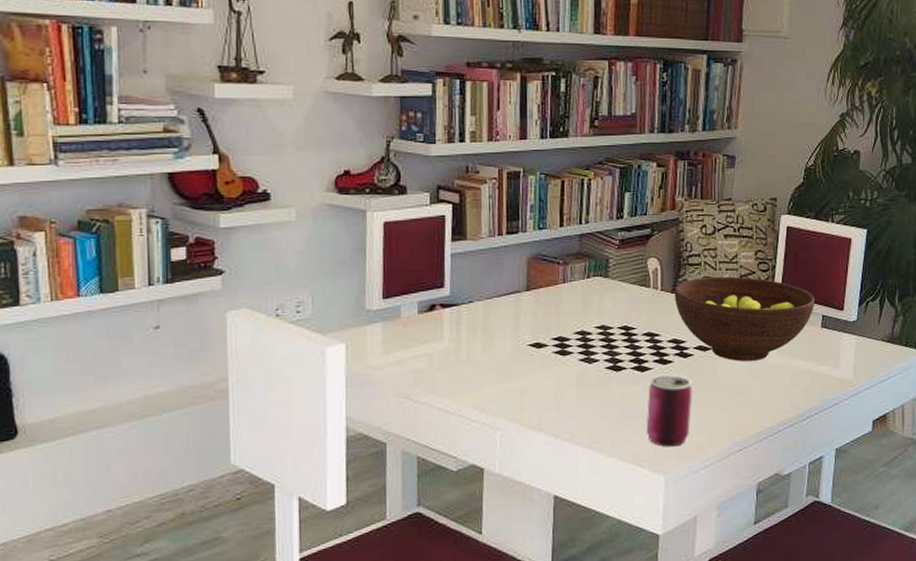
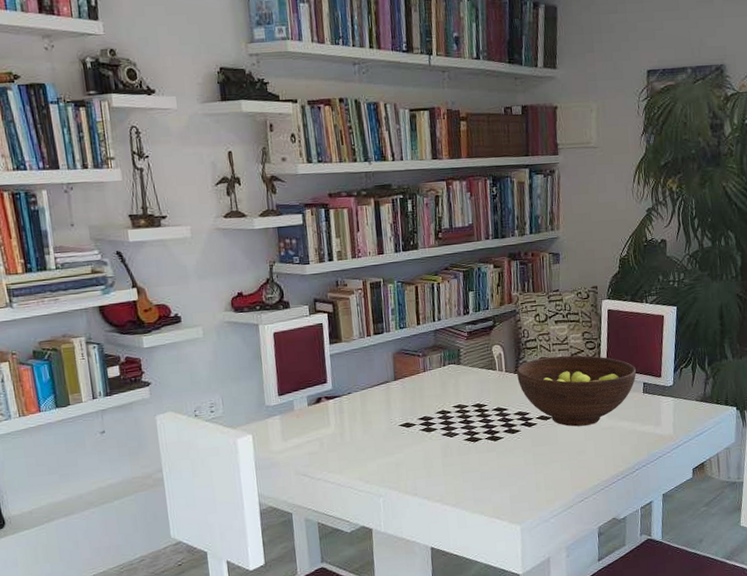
can: present [646,374,692,447] -> none [501,441,539,502]

